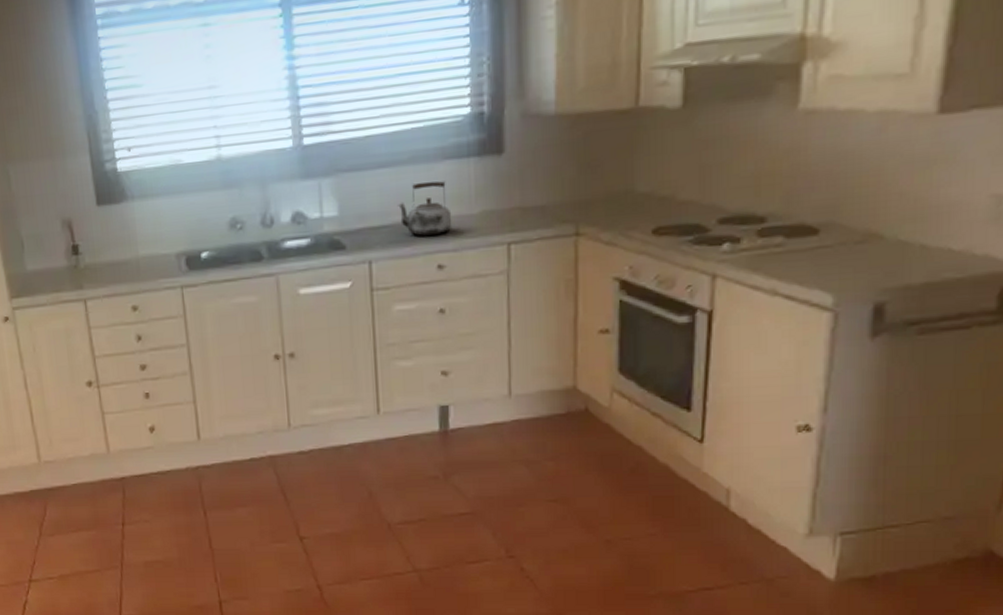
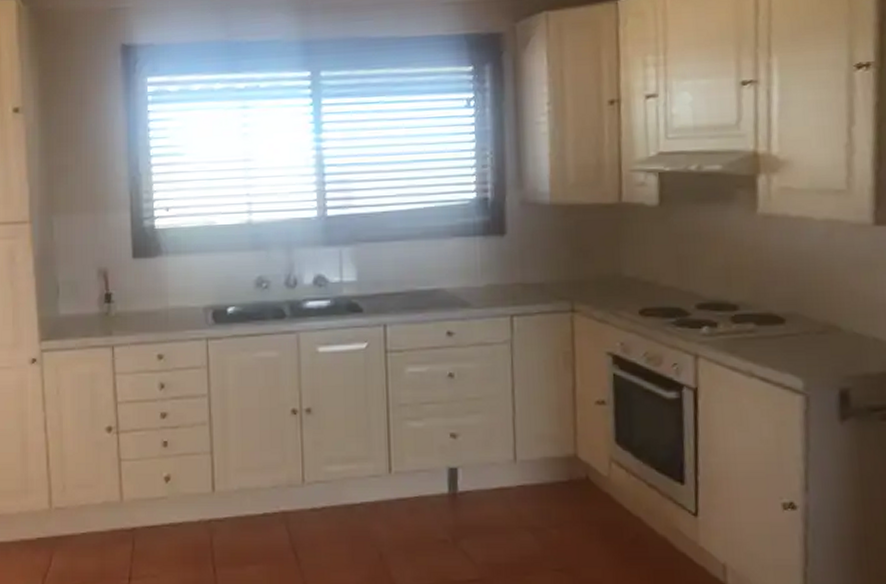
kettle: present [397,181,452,236] -> none [410,256,460,304]

